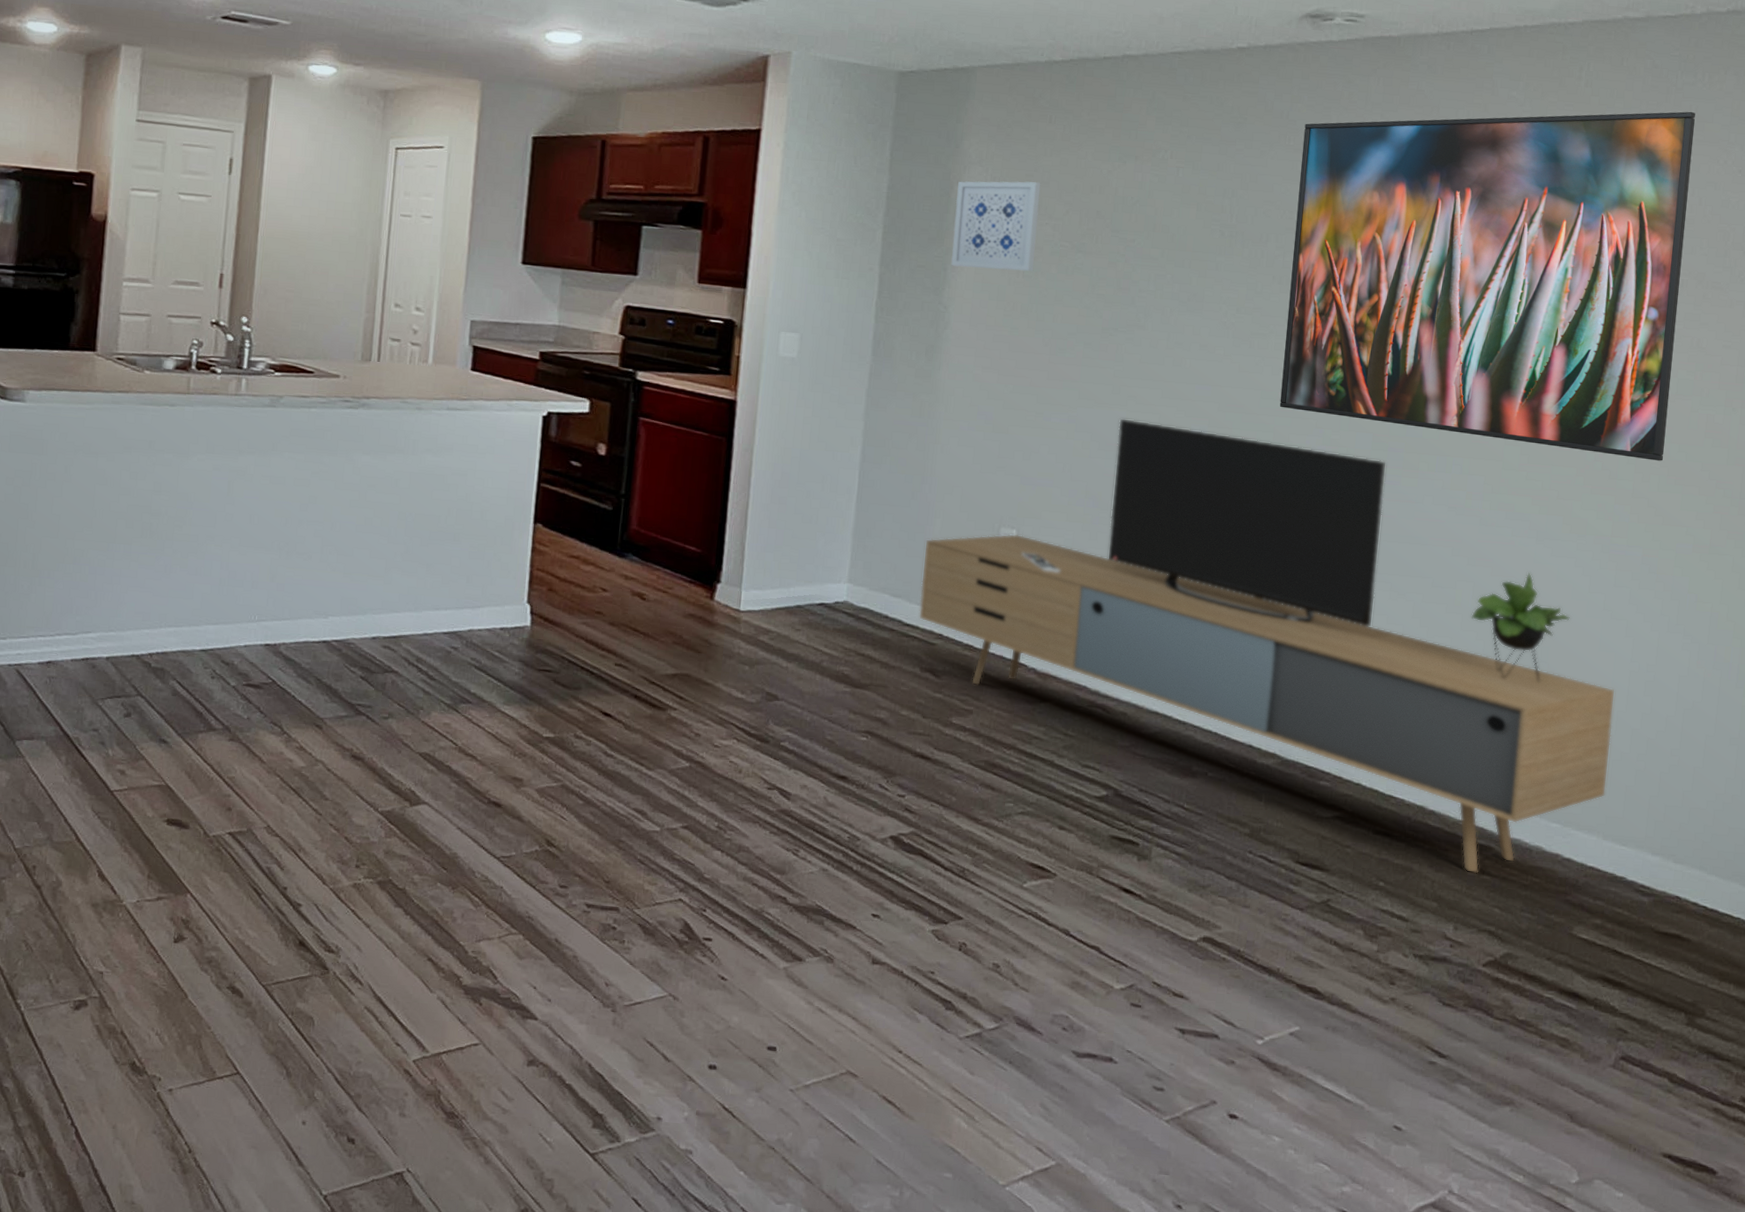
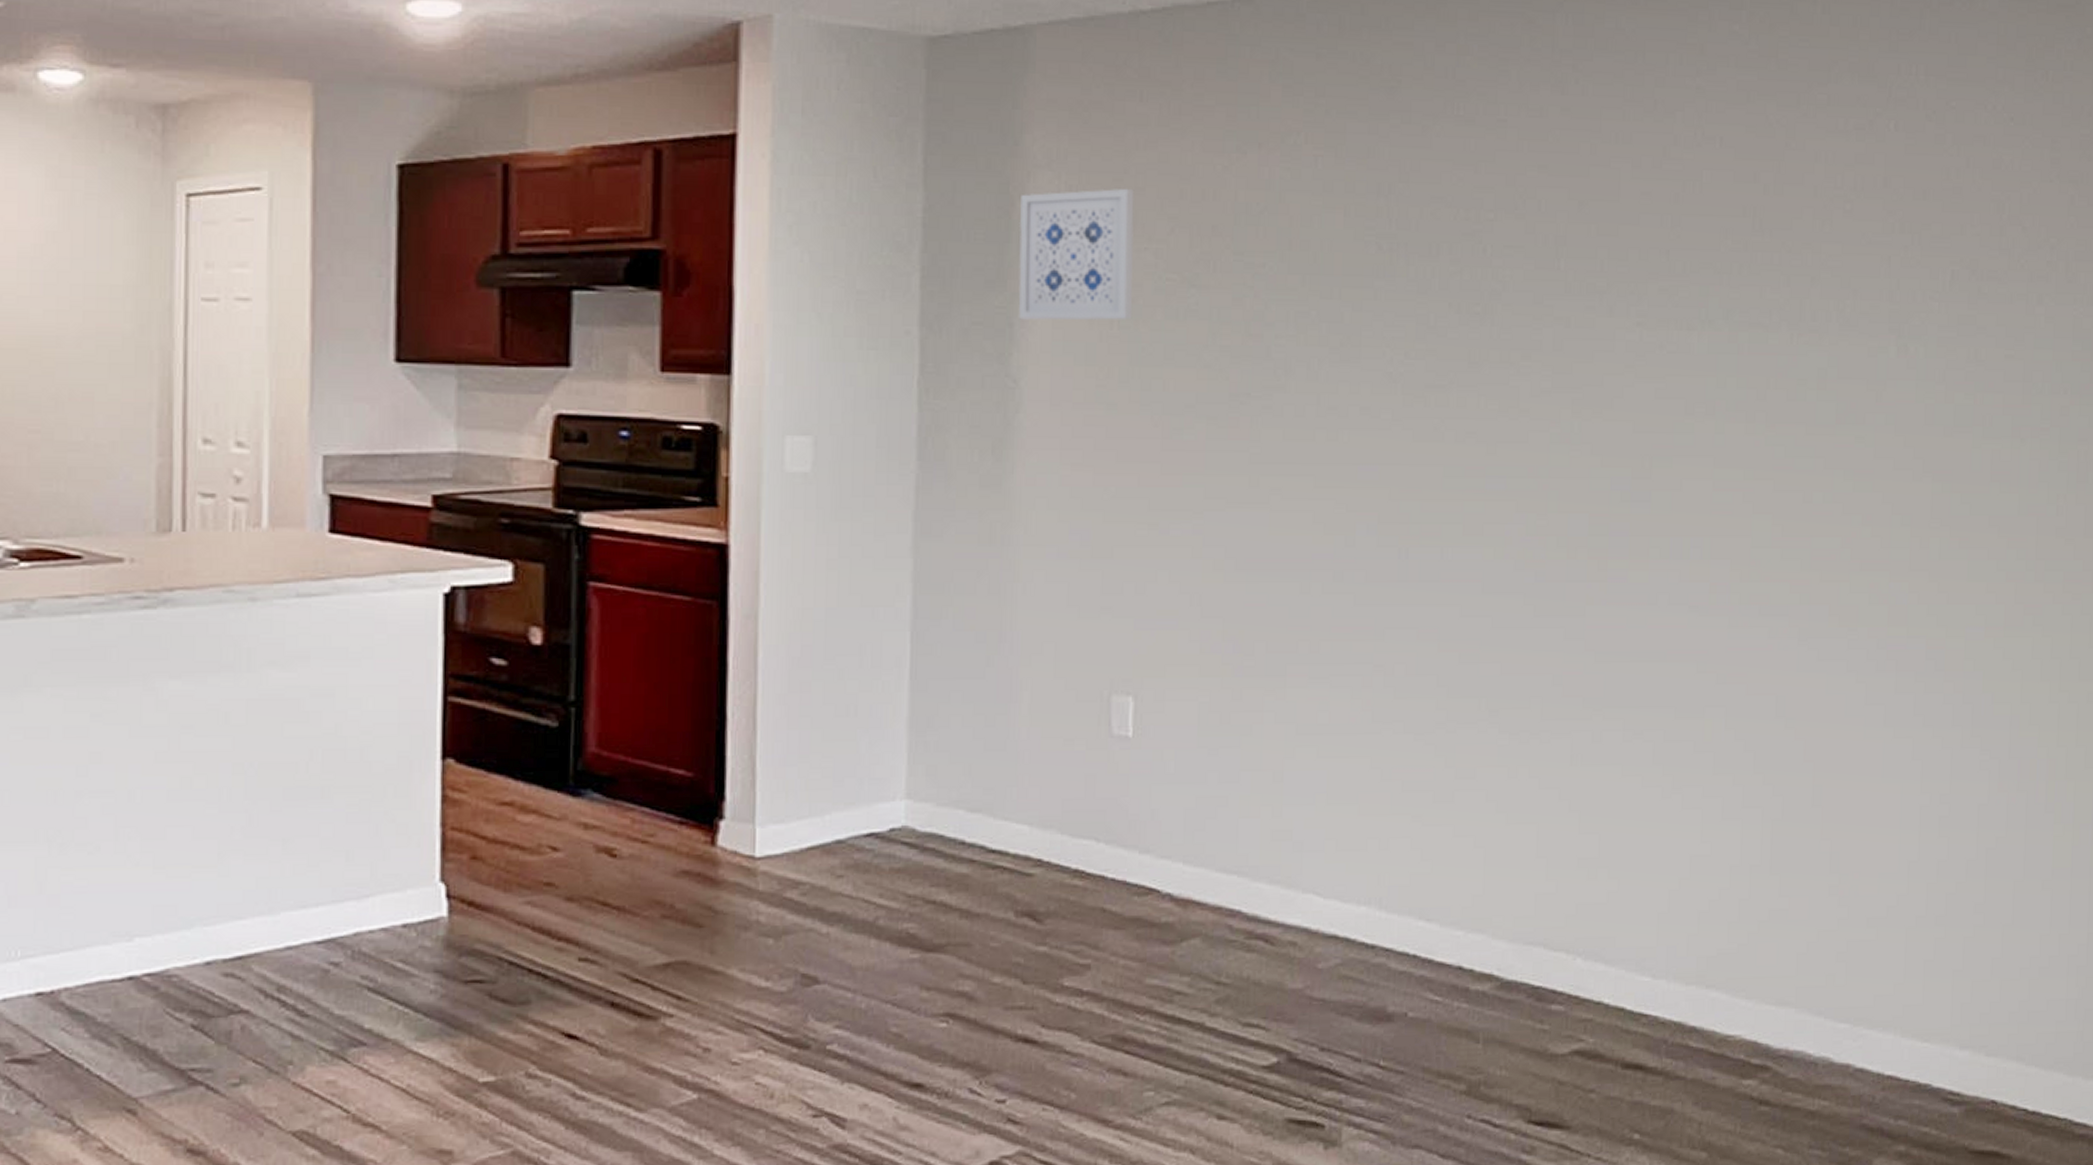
media console: present [918,418,1616,874] -> none [1007,521,1905,1106]
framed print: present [1279,111,1695,461] -> none [1468,41,1956,518]

